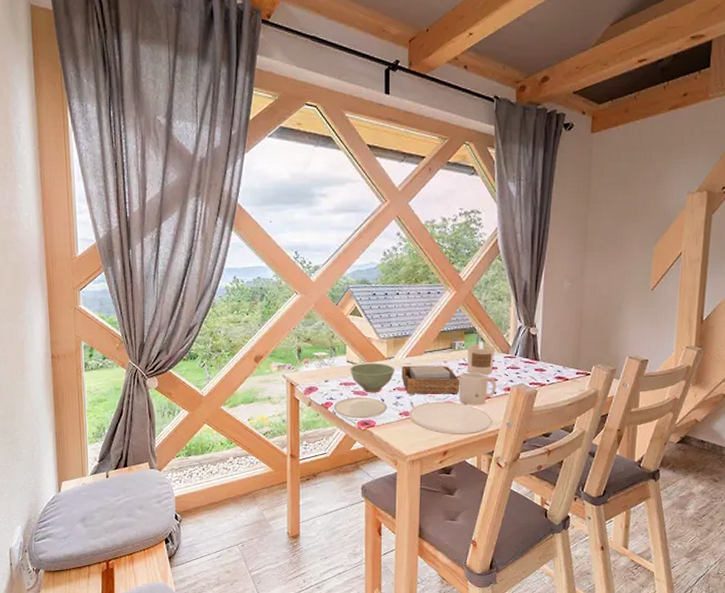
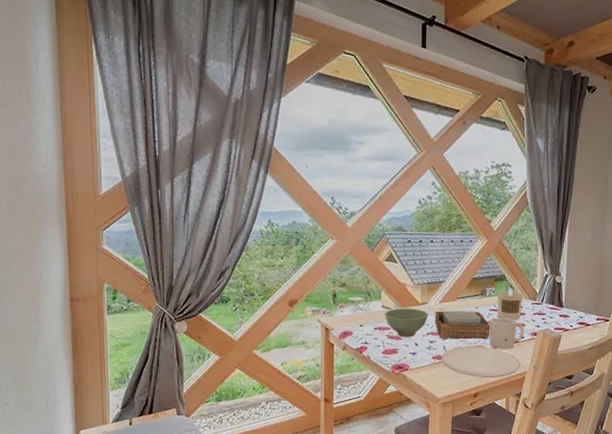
plate: present [333,397,388,418] -> none [368,341,421,362]

